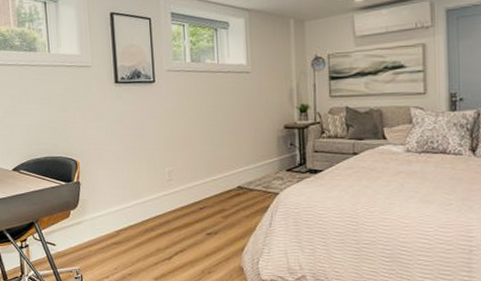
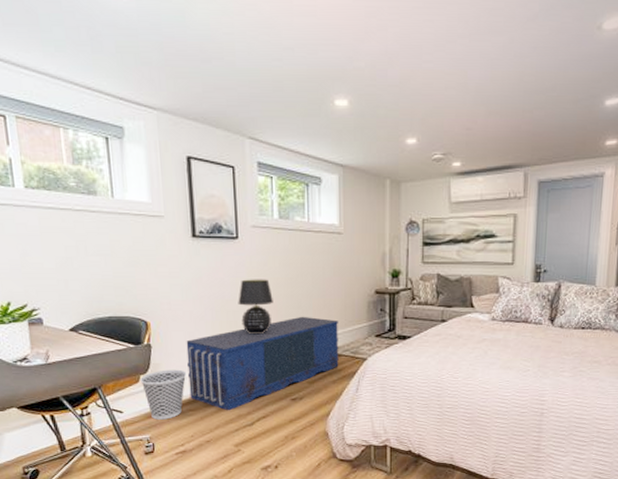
wastebasket: none [71,205,111,252] -> present [140,369,187,420]
shipping container: none [110,152,251,245] -> present [186,316,339,411]
table lamp: none [155,118,188,171] -> present [238,279,273,335]

